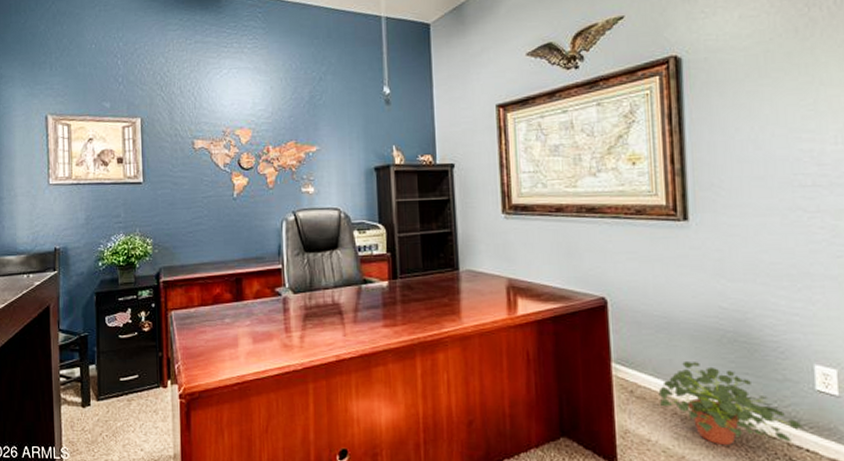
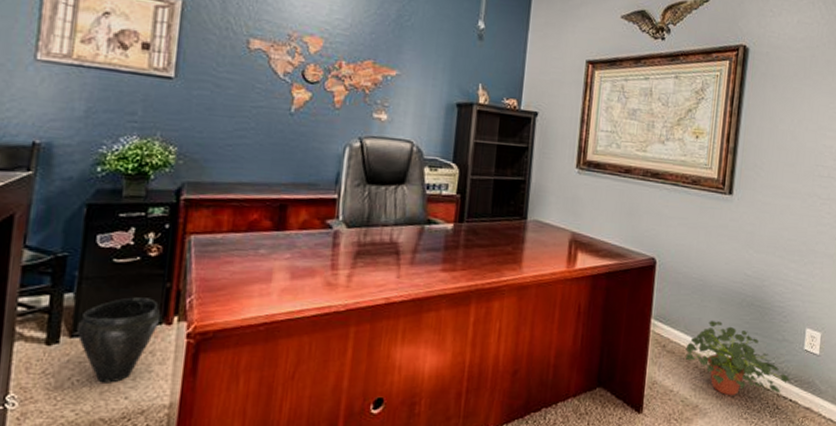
vase: none [100,366,158,438] -> present [76,297,161,383]

